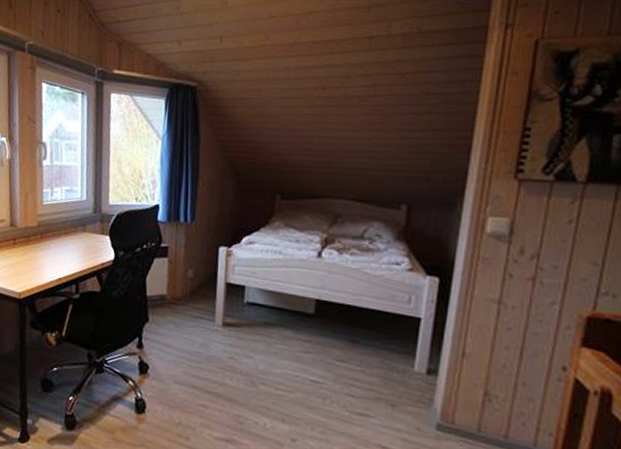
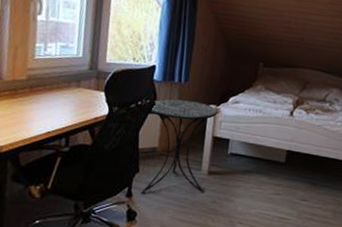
side table: none [151,241,229,348] -> present [140,99,217,194]

